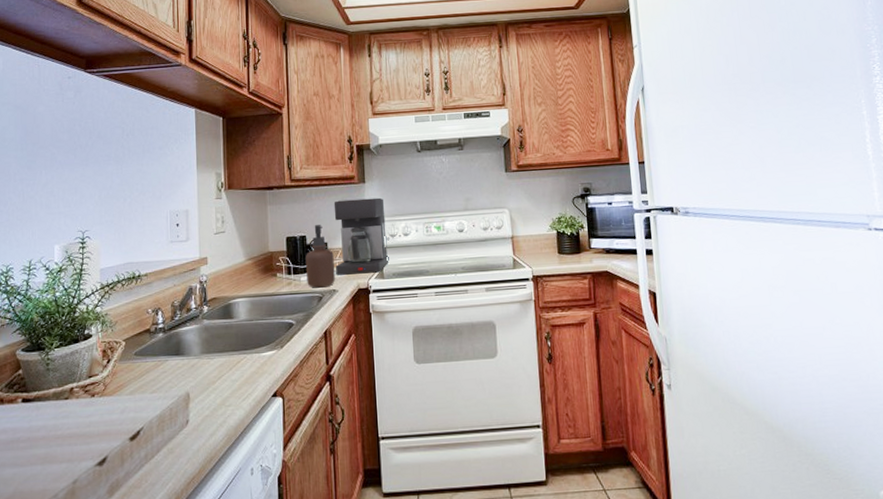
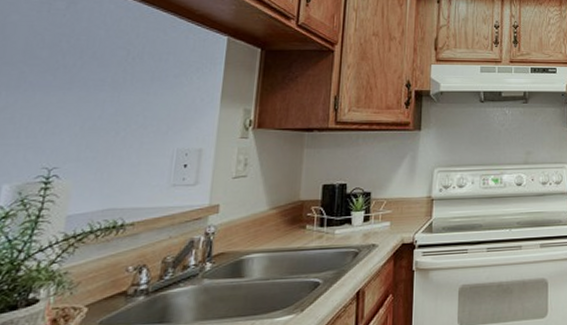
soap dispenser: present [306,225,335,288] -> none [342,172,377,243]
coffee maker: present [333,197,388,275] -> none [378,146,439,228]

